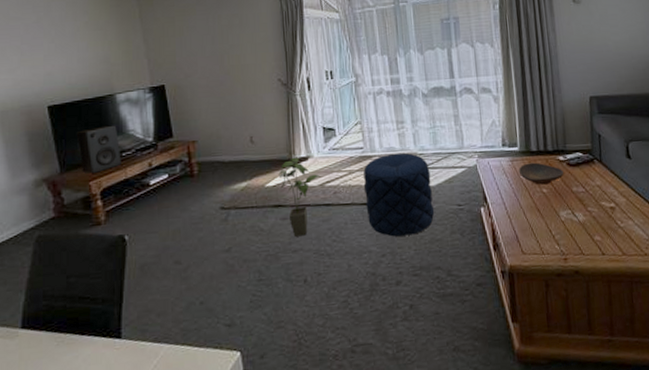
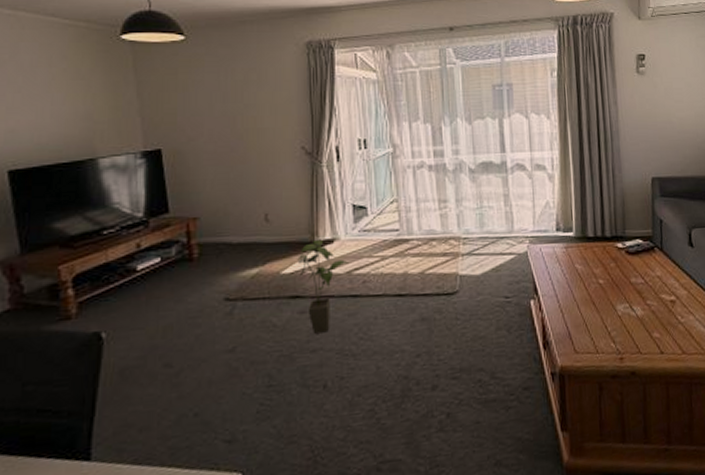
speaker: present [76,125,122,174] -> none [44,196,102,256]
pouf: present [363,152,435,237] -> none [398,236,479,334]
decorative bowl: present [518,162,565,185] -> none [573,249,623,275]

